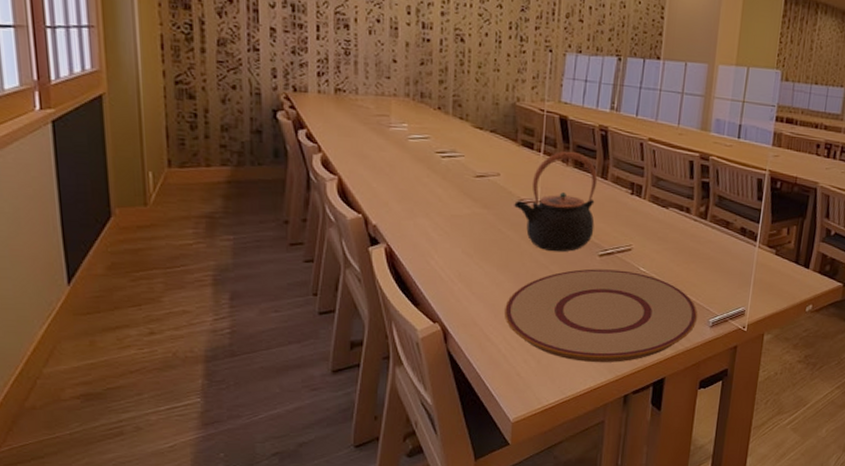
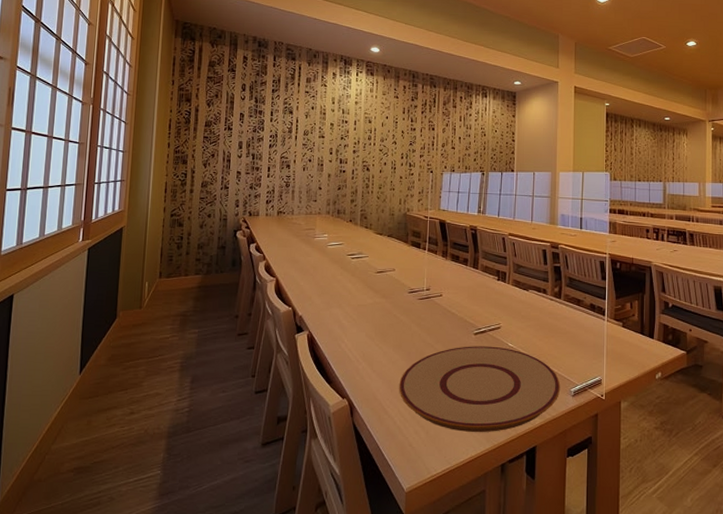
teapot: present [514,151,598,252] -> none [406,247,470,333]

